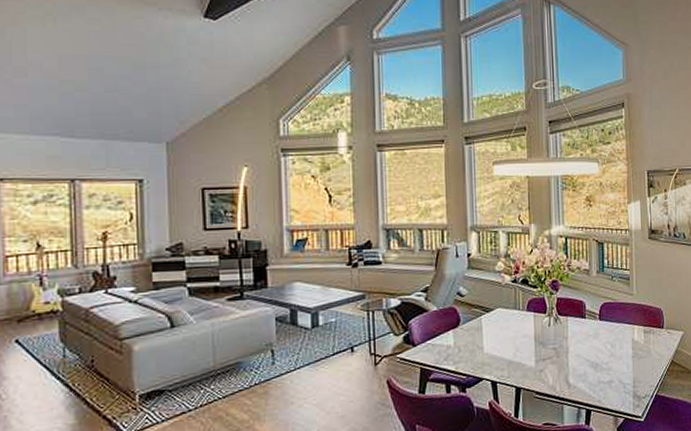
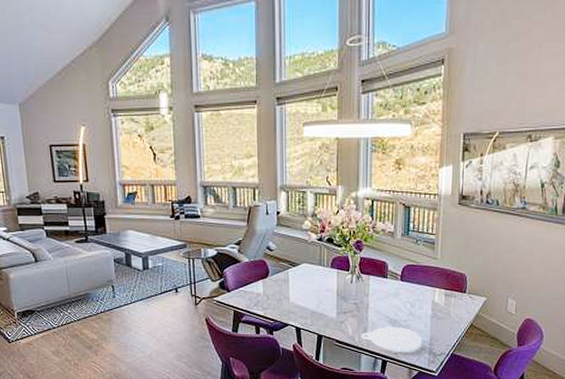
plate: none [563,370,626,398] -> present [361,326,423,351]

